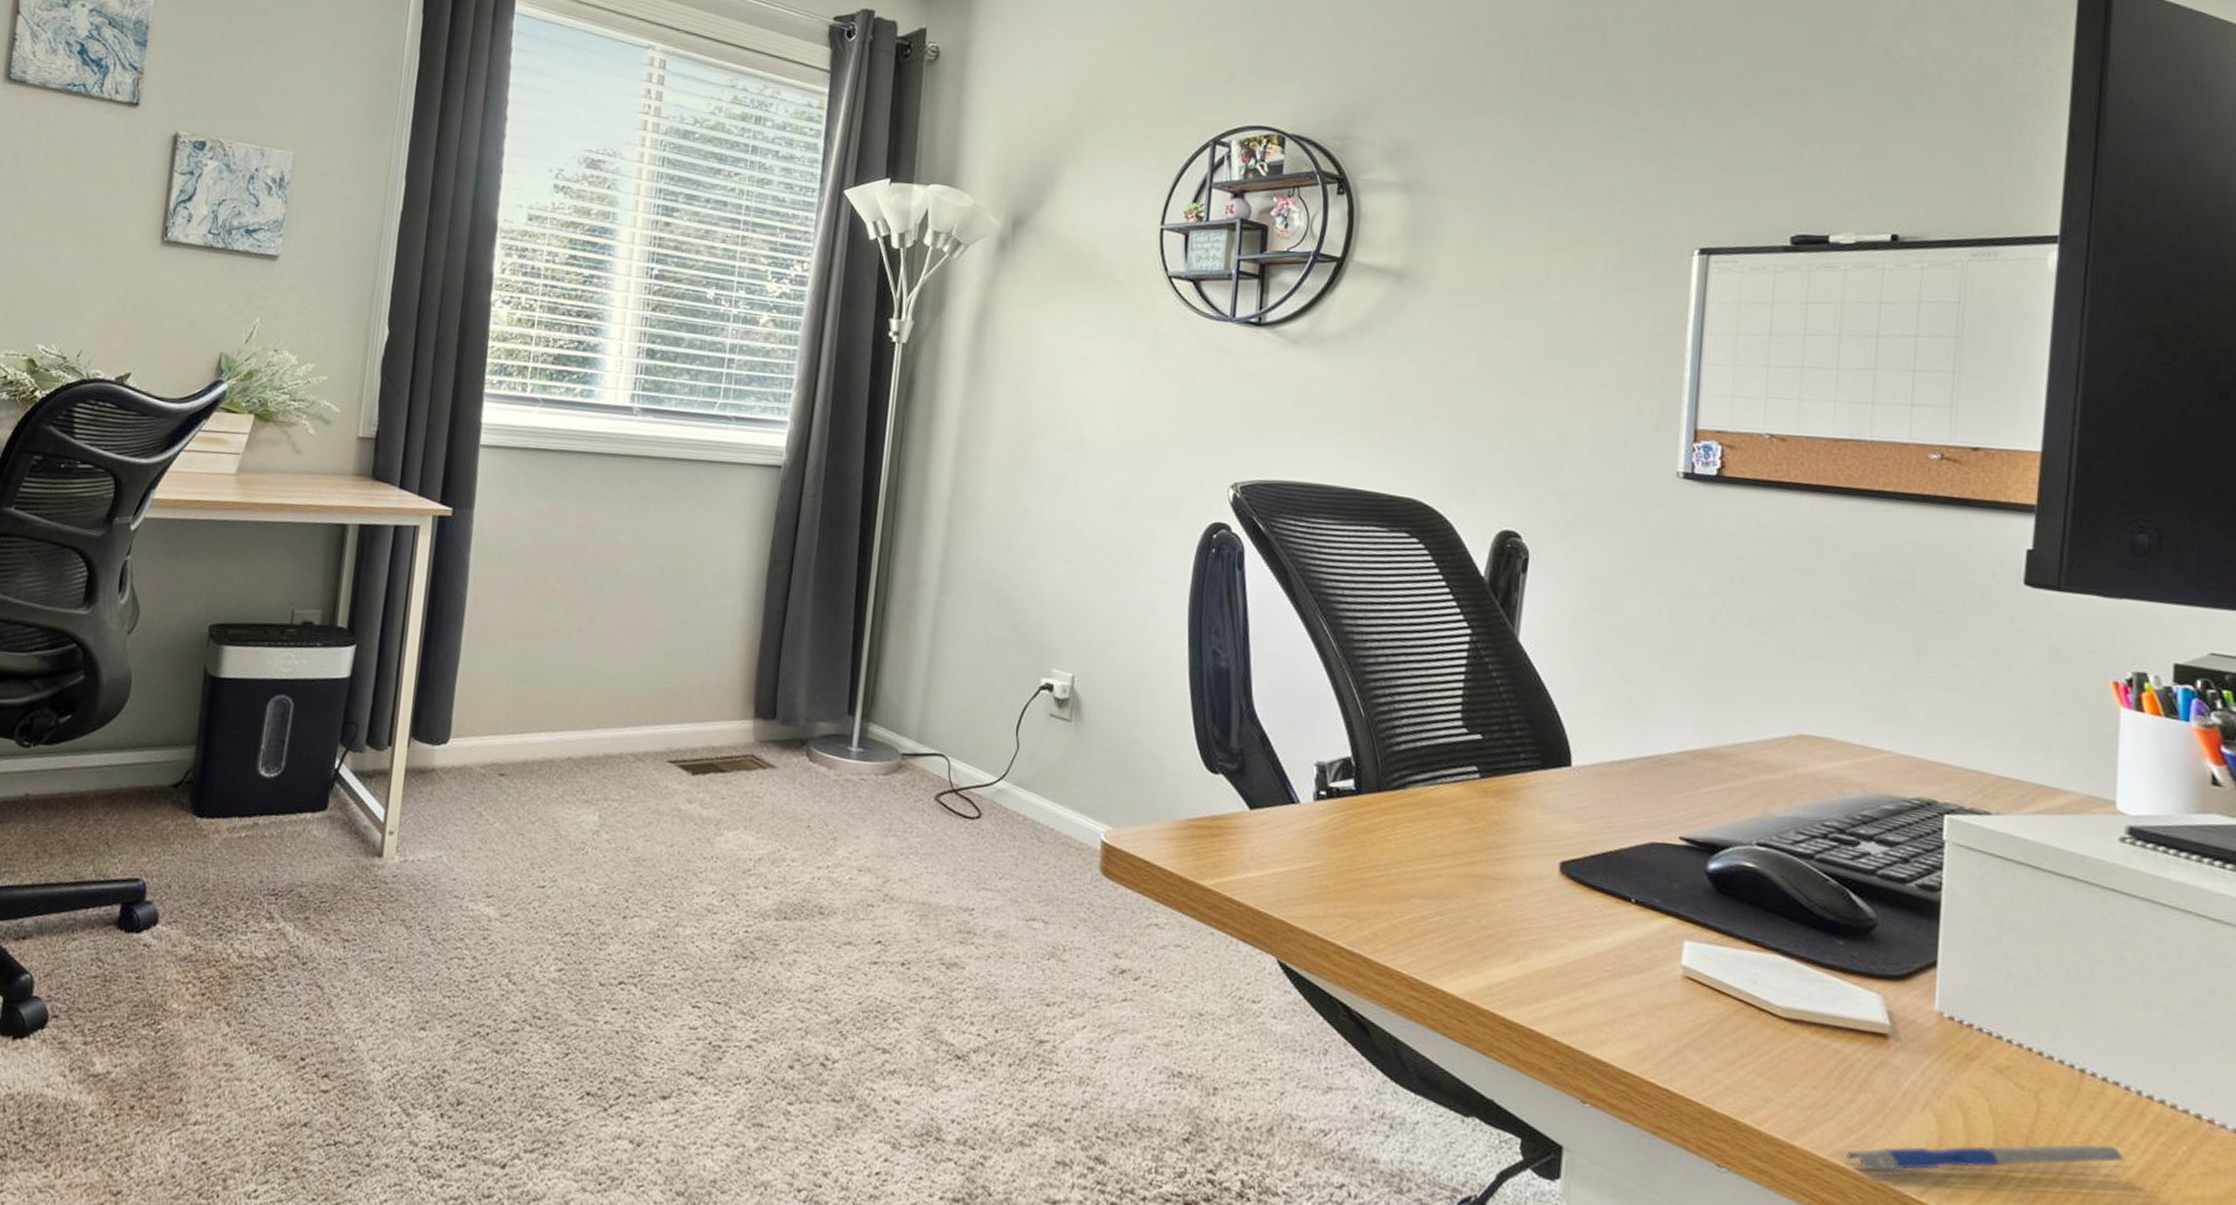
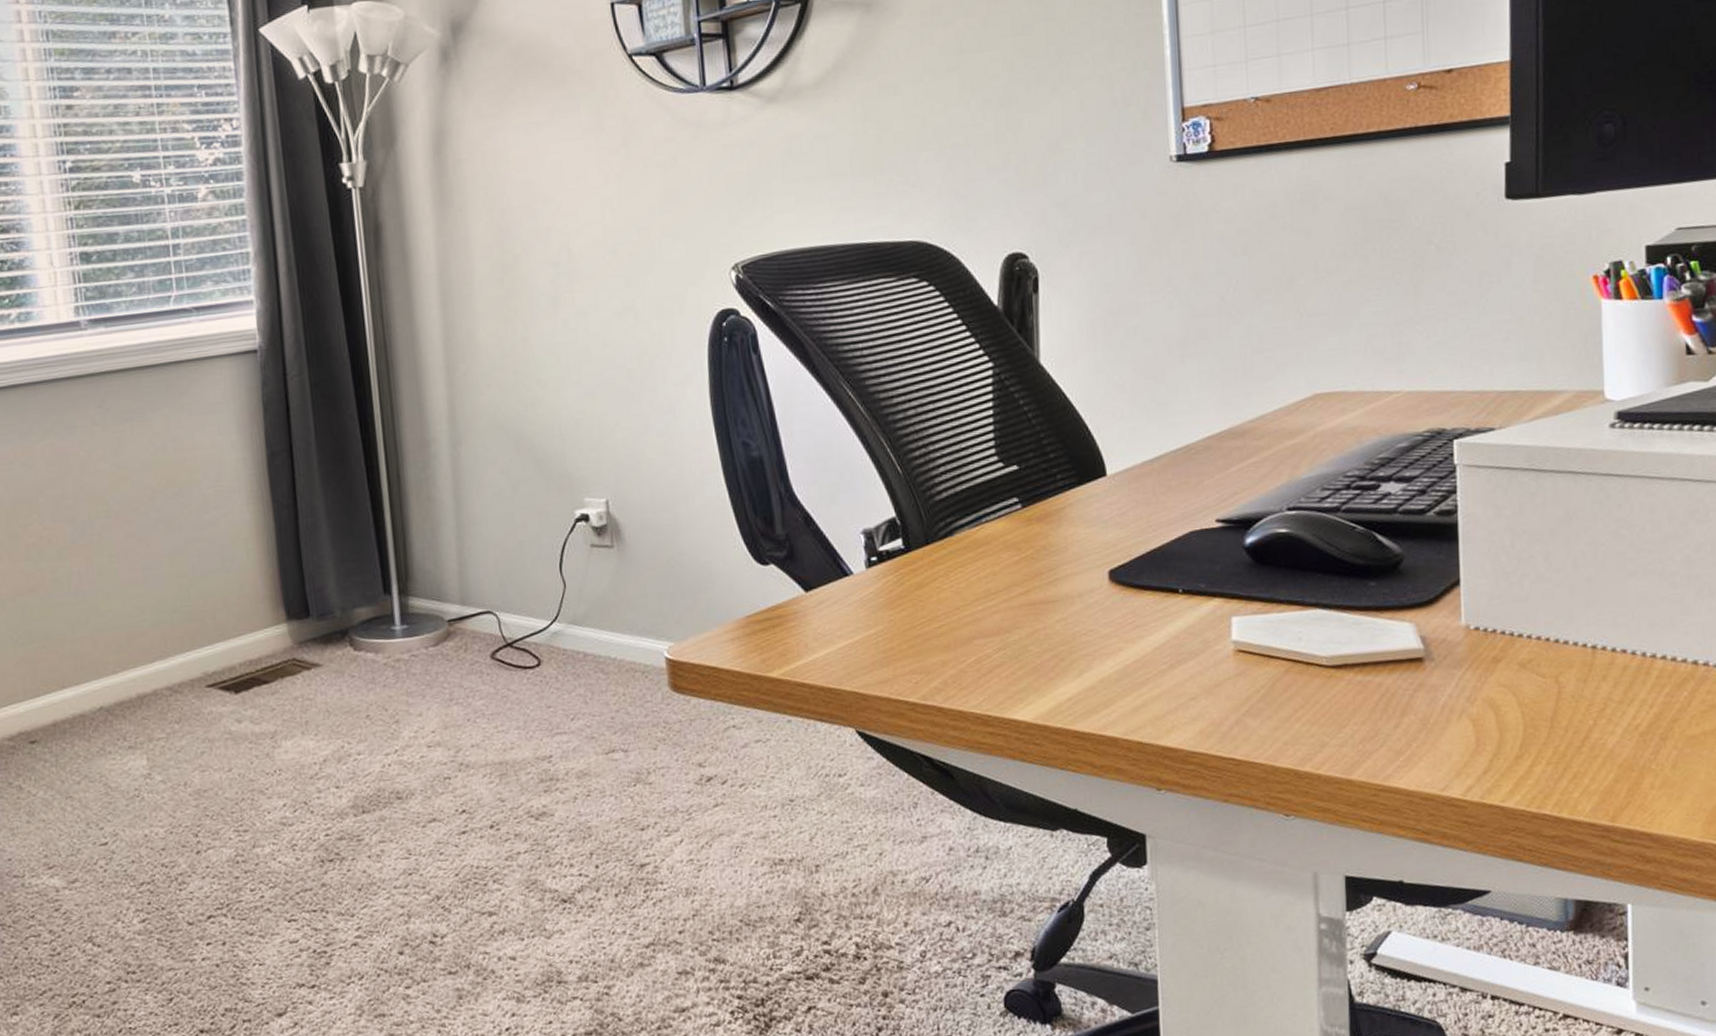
pen: present [1838,1144,2135,1176] -> none [1390,708,1645,788]

